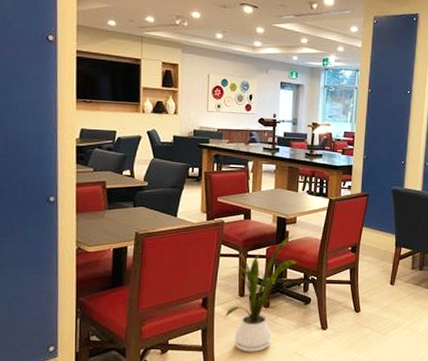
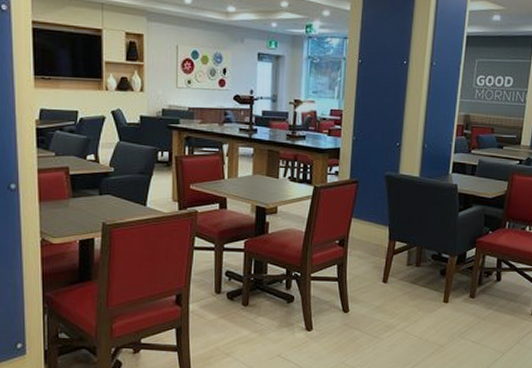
house plant: present [225,235,297,352] -> none [201,227,279,354]

